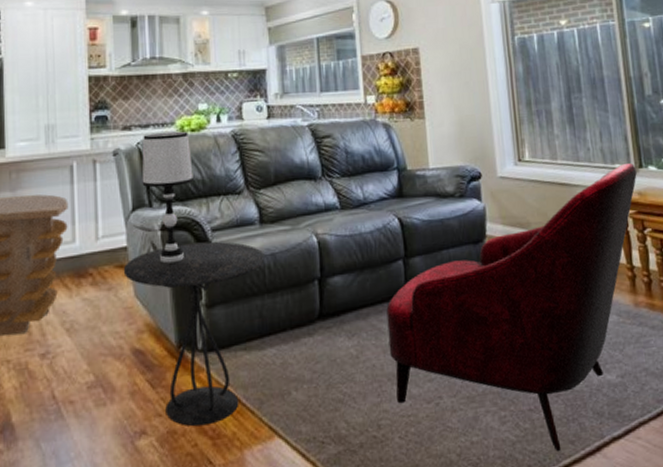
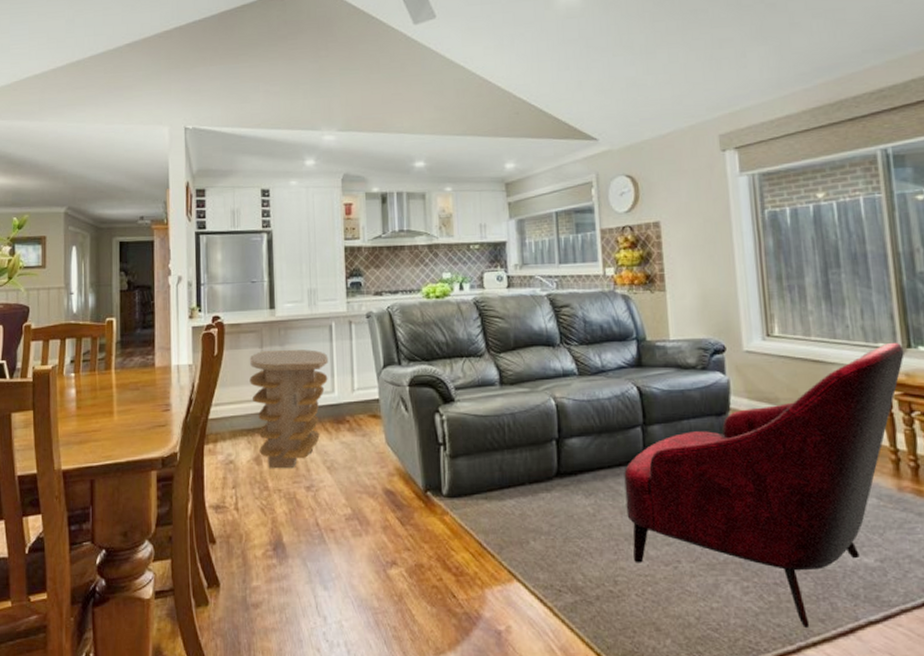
side table: present [123,241,265,427] -> none [376,399,505,563]
table lamp: present [142,131,194,264] -> none [391,297,438,416]

